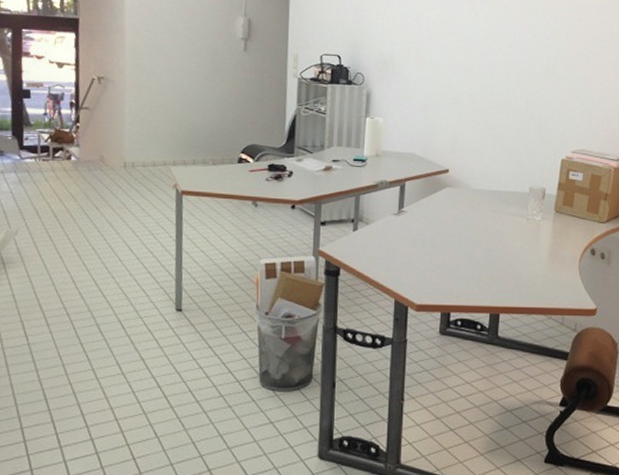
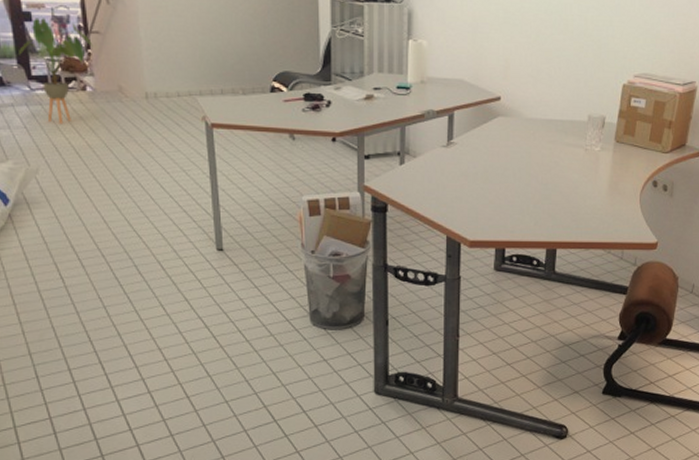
house plant: none [14,95,82,190] -> present [19,18,93,125]

